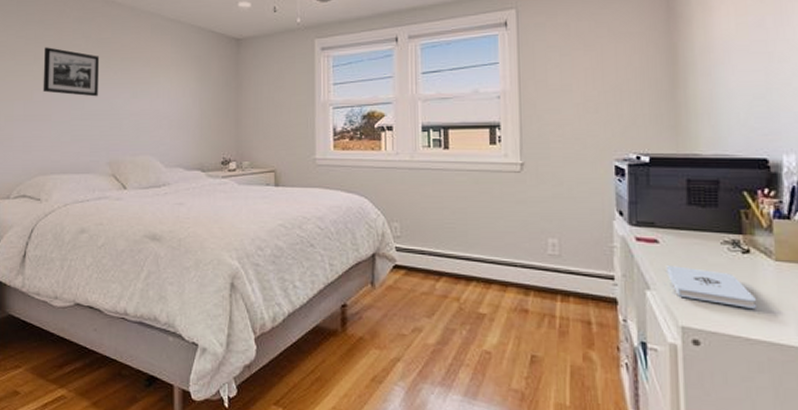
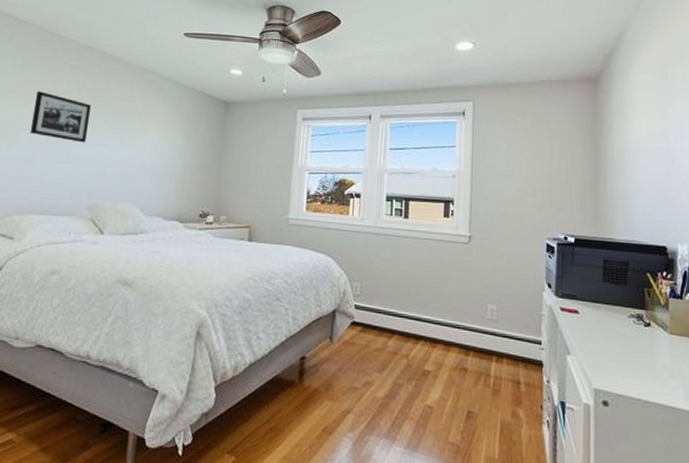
notepad: present [665,266,756,308] -> none [583,334,654,375]

